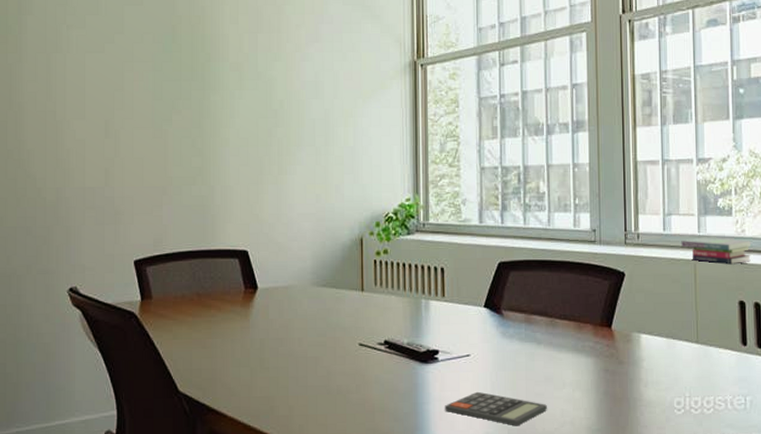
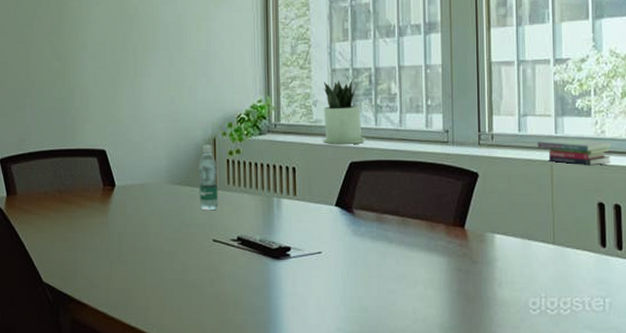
bottle: none [345,244,365,314] -> present [199,144,219,211]
calculator: present [445,391,547,426] -> none [297,287,399,322]
planter: none [471,178,515,245] -> present [322,79,366,145]

